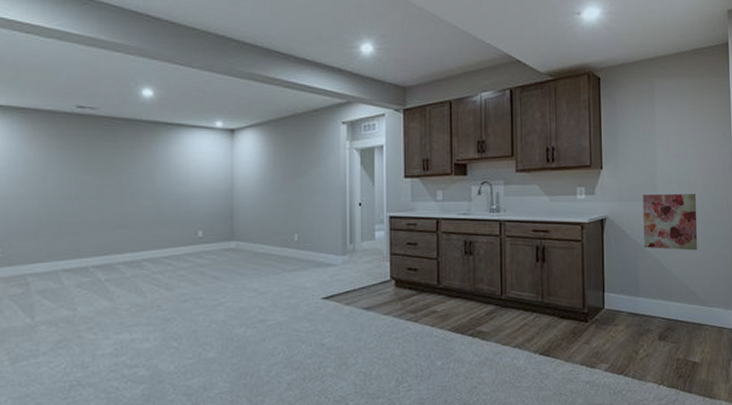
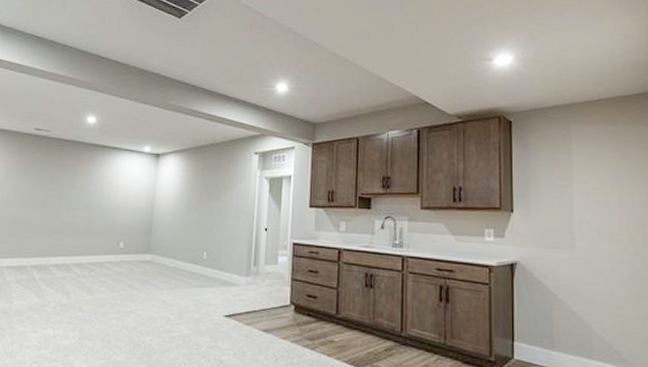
wall art: present [642,193,698,251] -> none [558,242,624,307]

